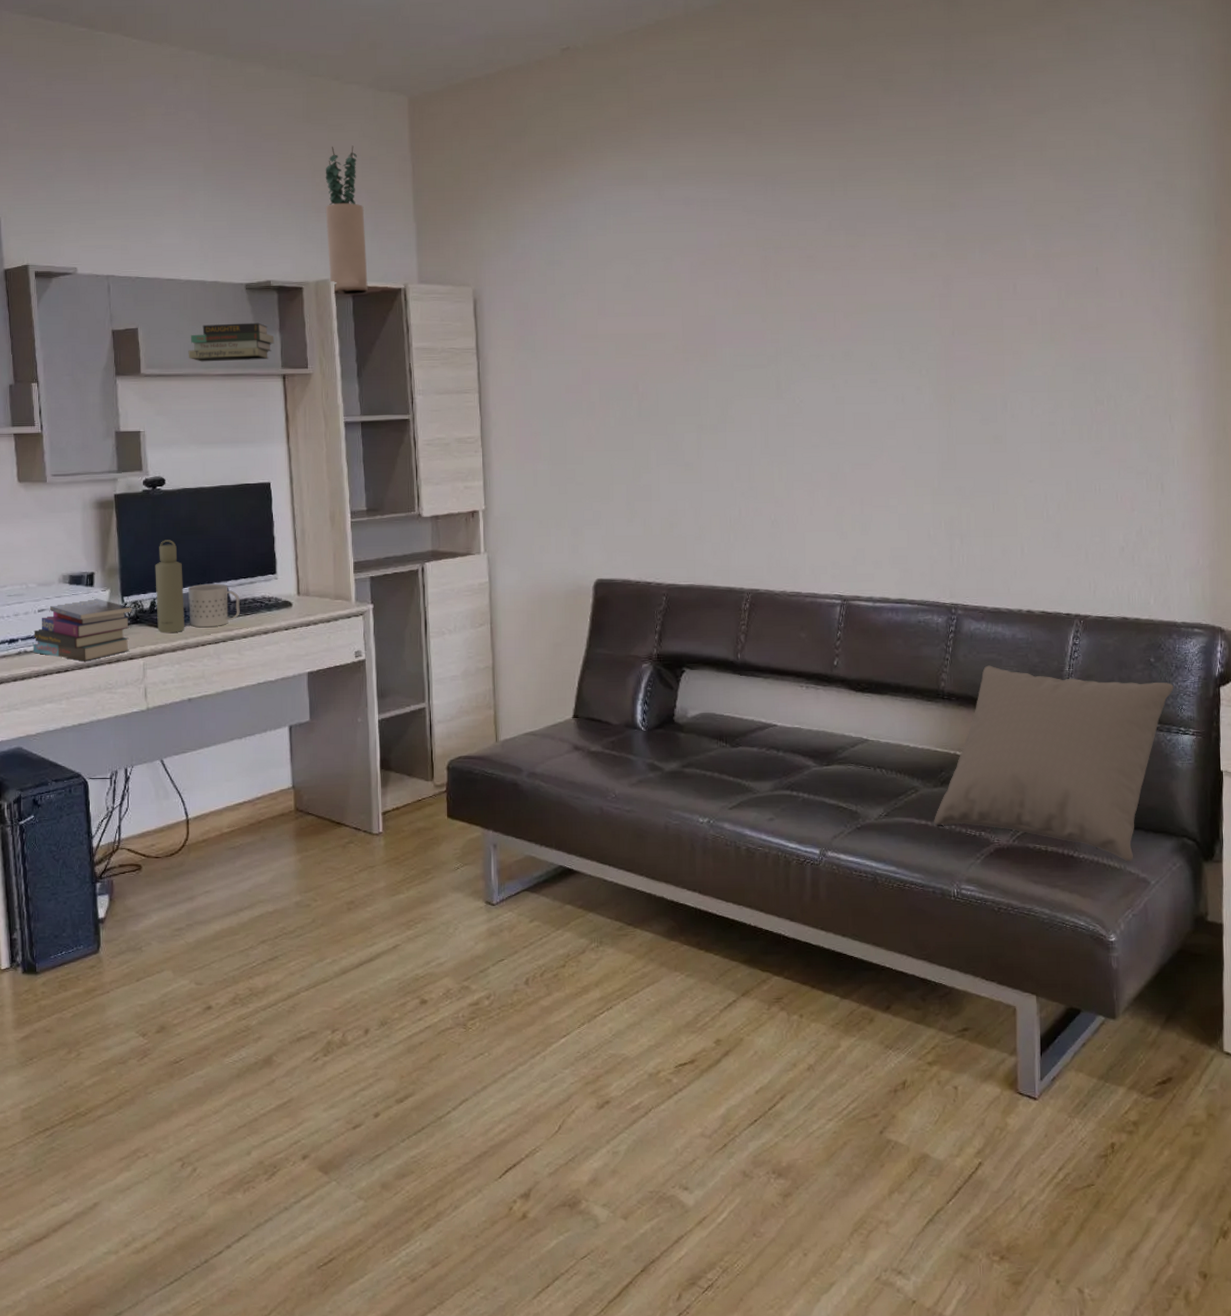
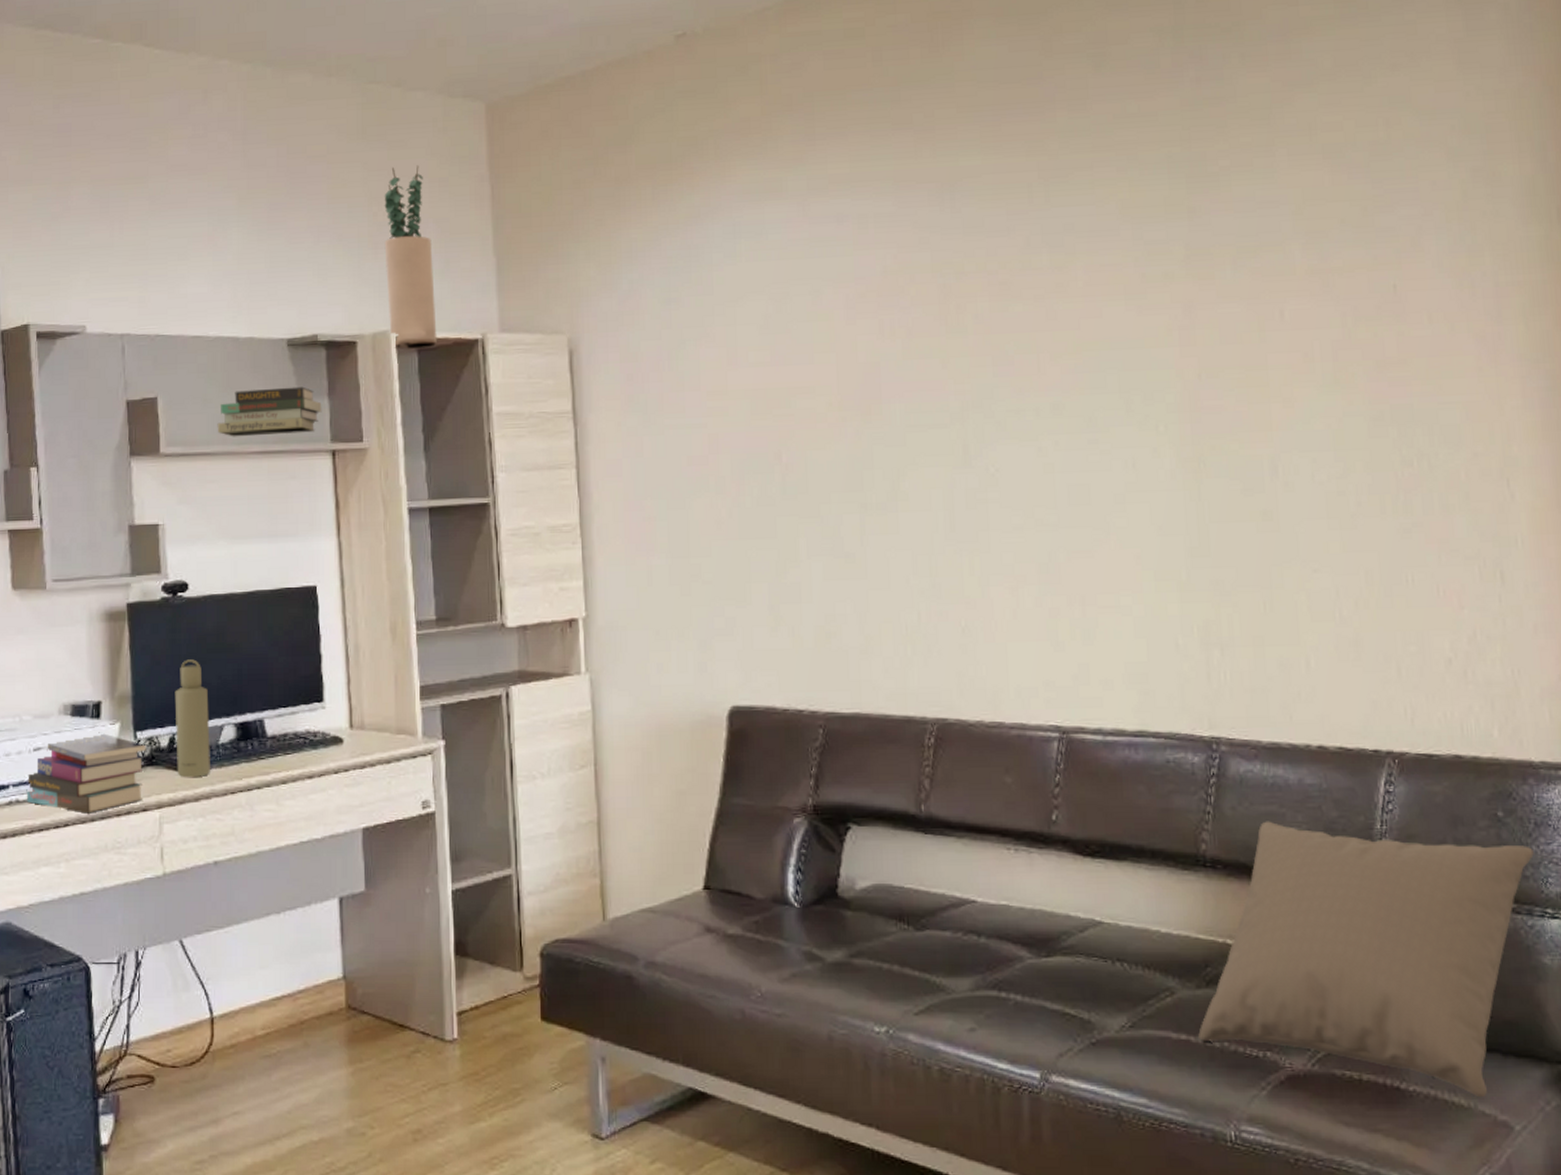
mug: present [188,583,240,628] -> none [215,714,279,771]

